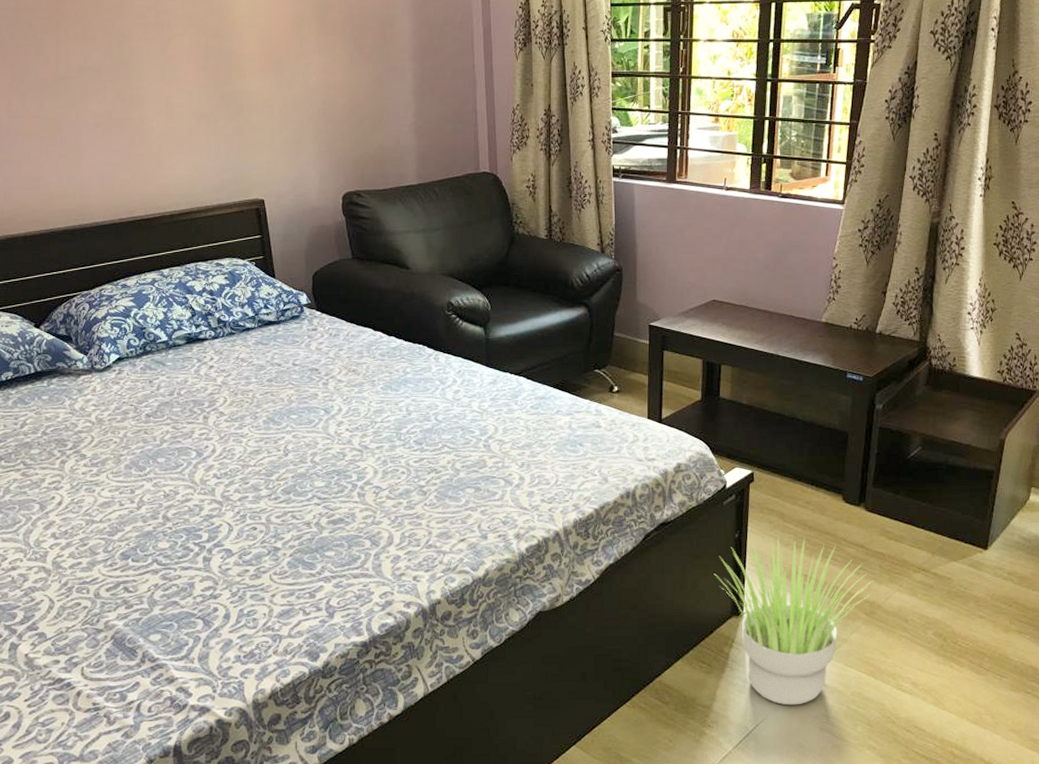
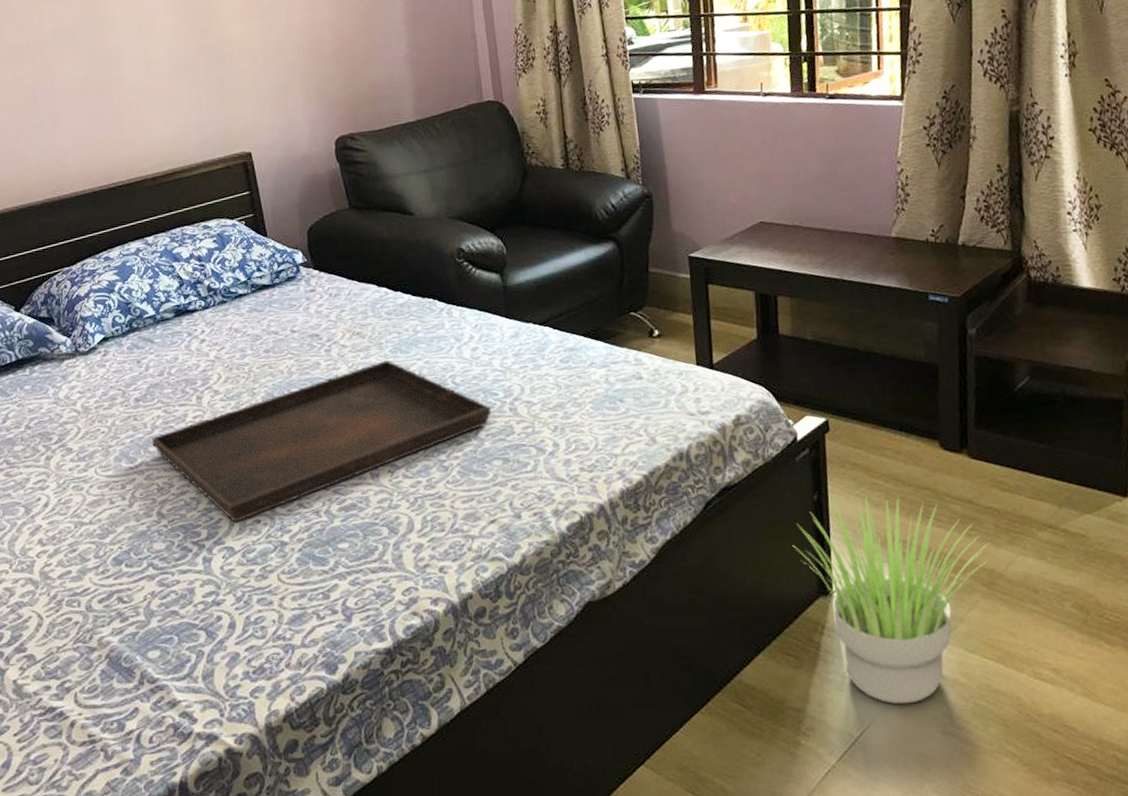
serving tray: none [160,395,467,528] -> present [151,359,491,522]

